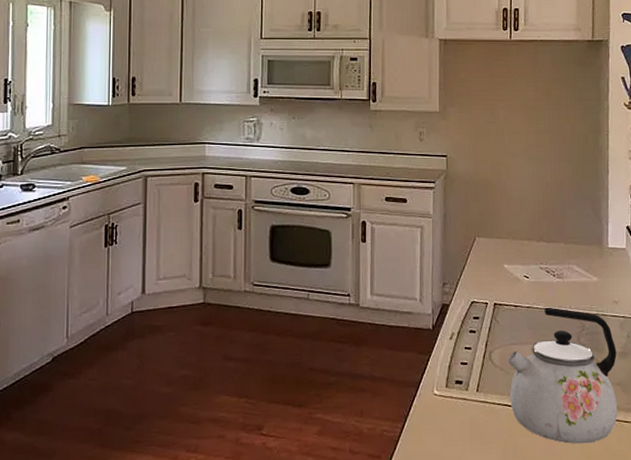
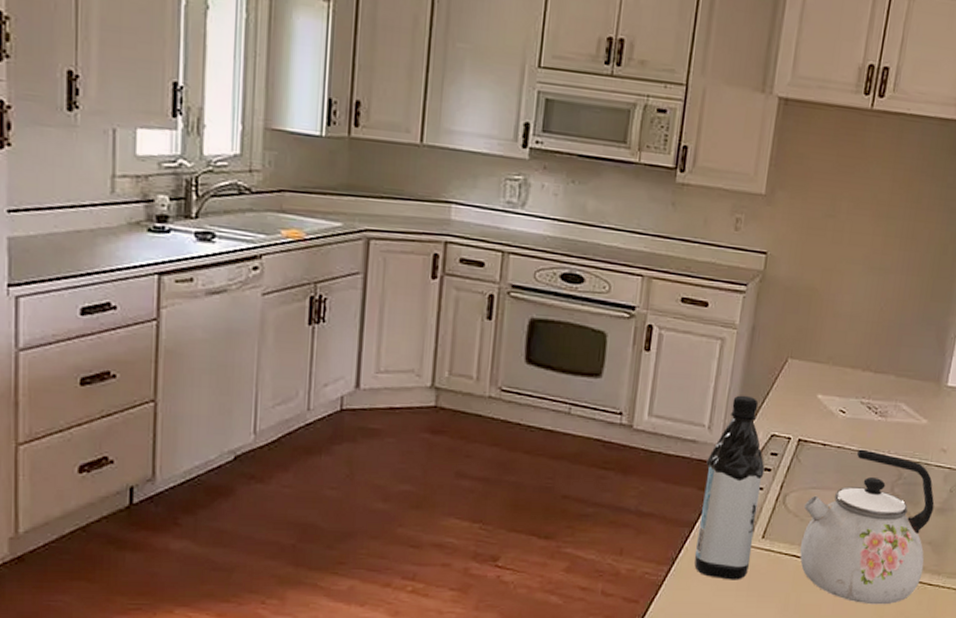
water bottle: none [422,271,470,432] -> present [694,395,765,580]

